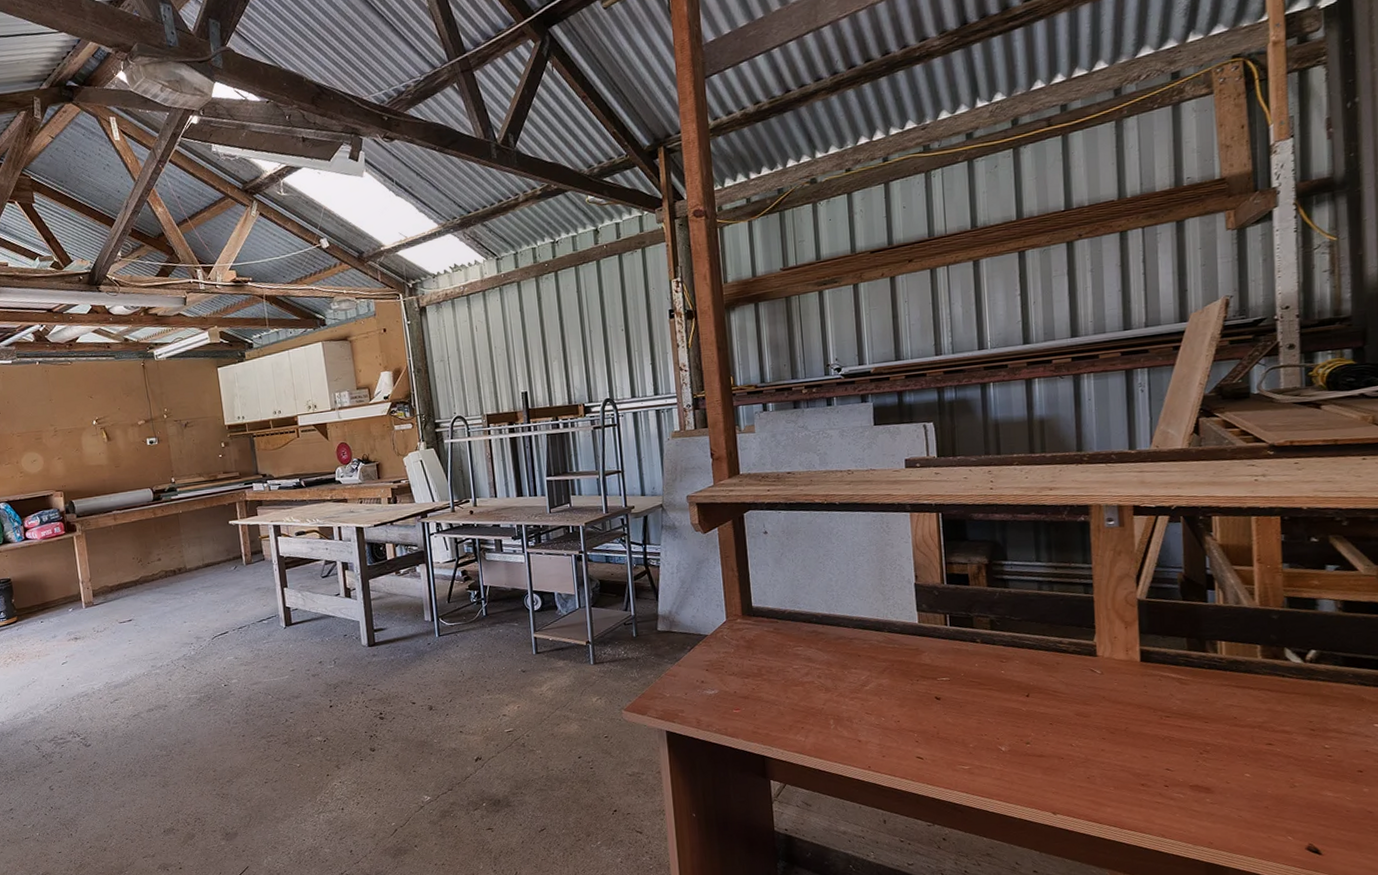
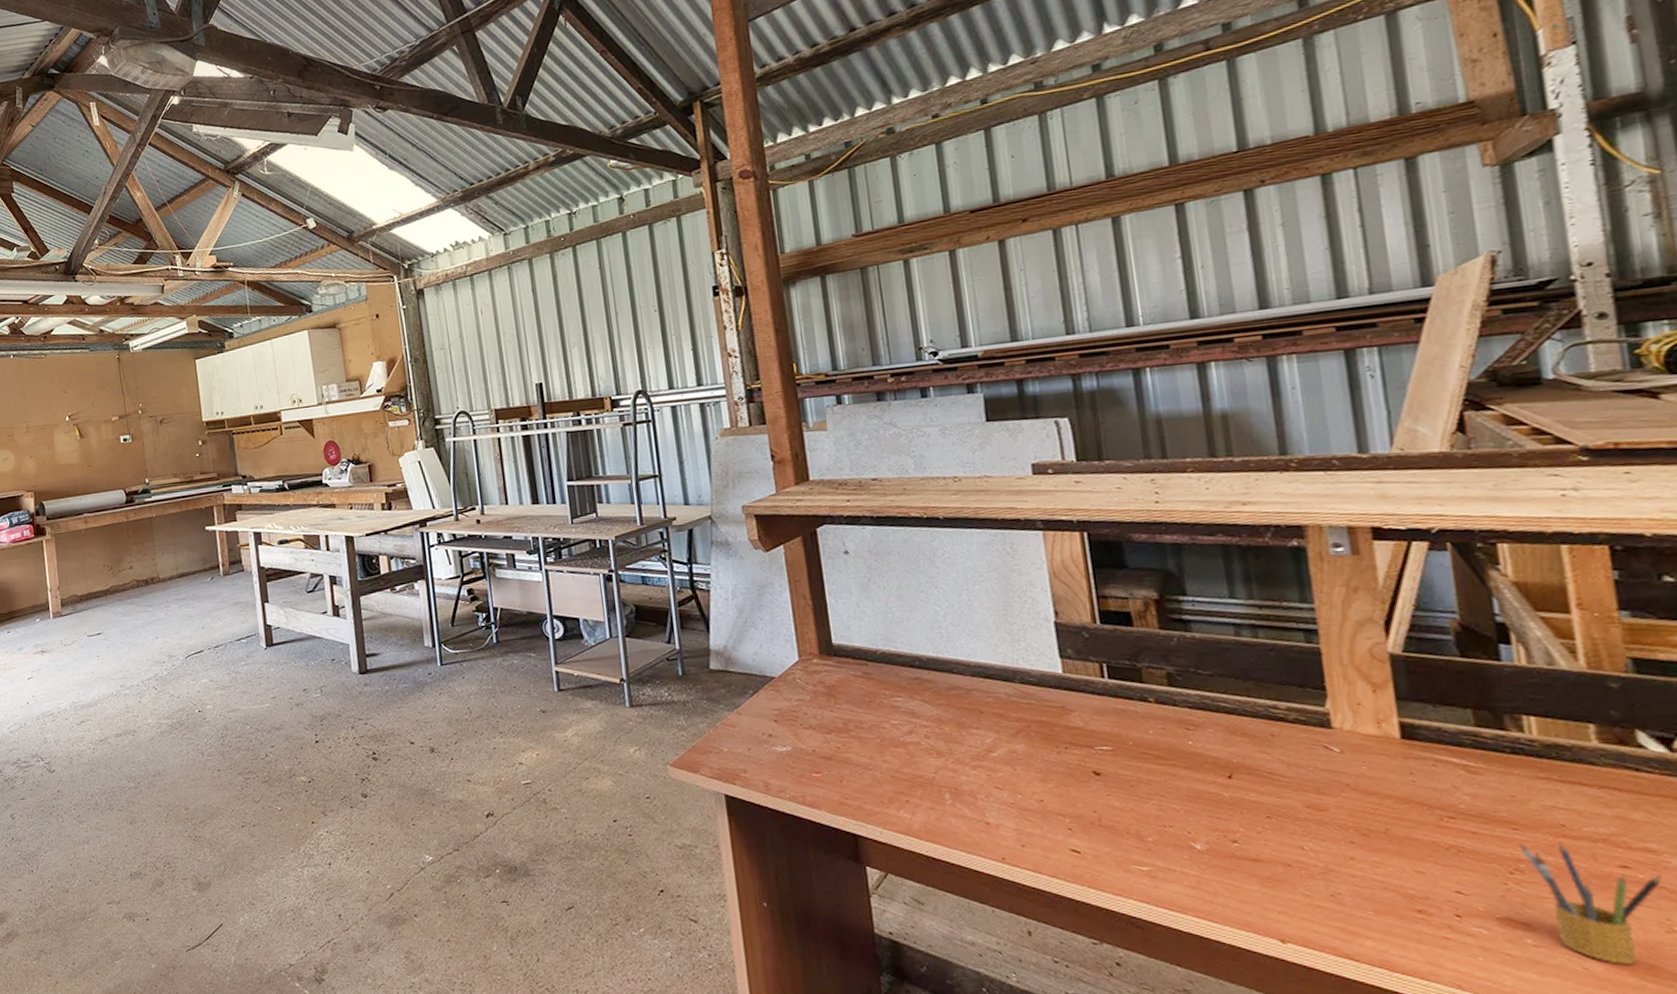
pencil box: none [1208,730,1291,812] -> present [1519,842,1662,964]

